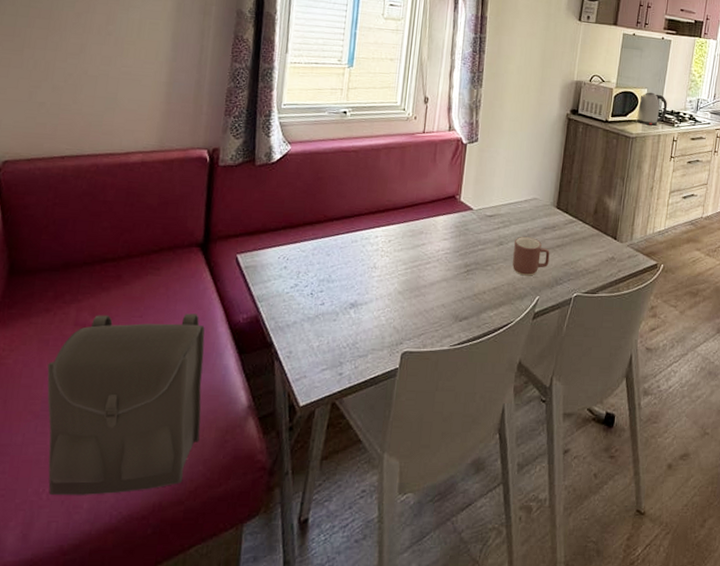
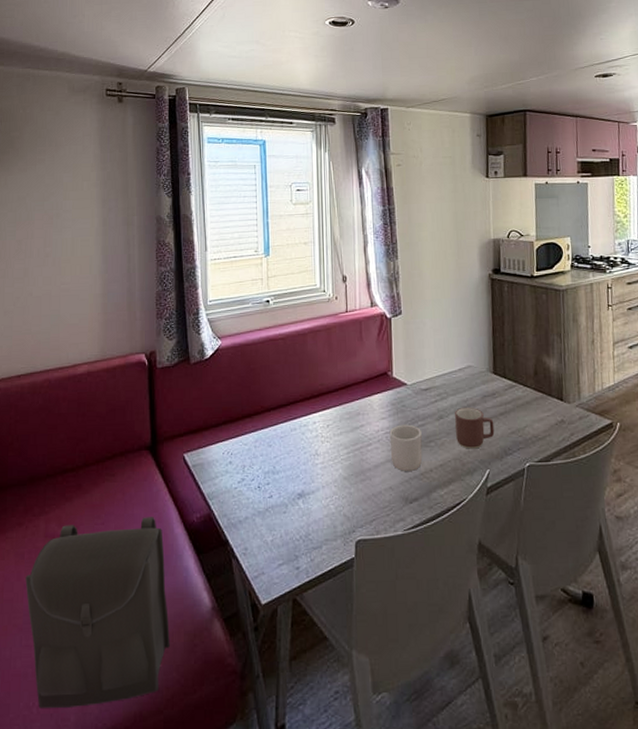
mug: none [447,247,480,291] -> present [389,424,423,471]
kettle: present [637,92,667,126] -> none [563,240,595,275]

